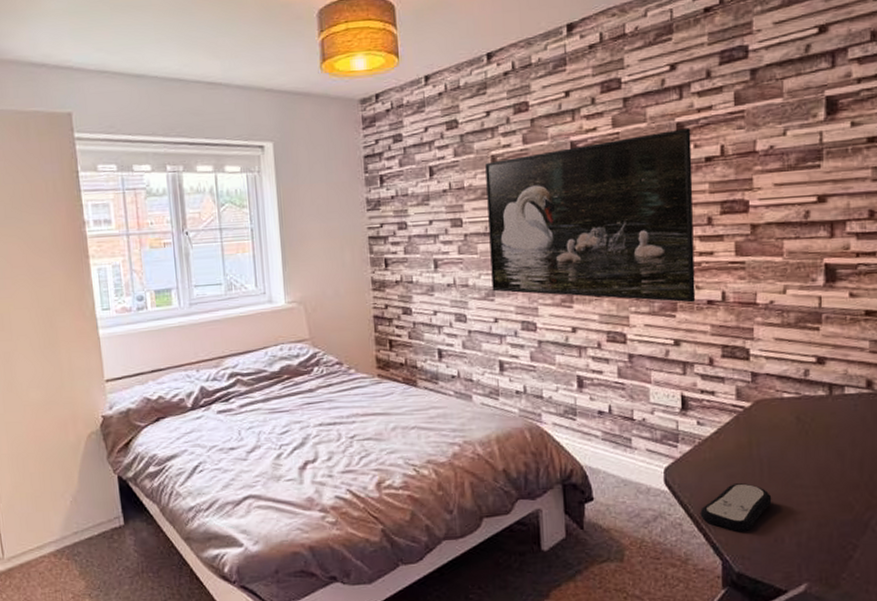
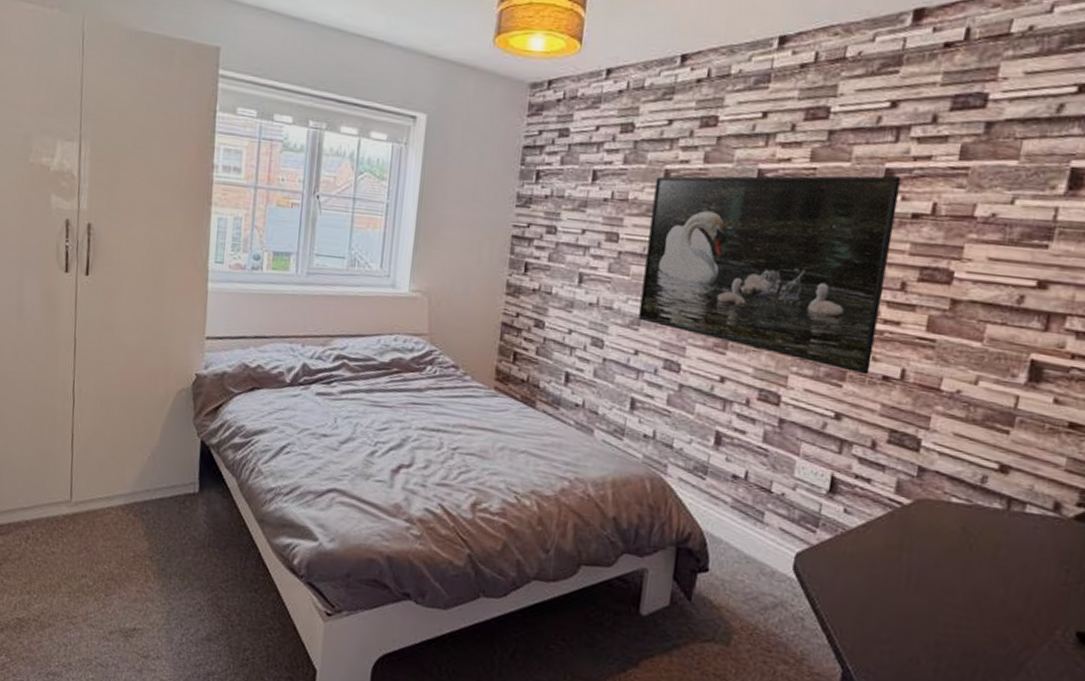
remote control: present [700,483,772,532] -> none [827,586,915,643]

